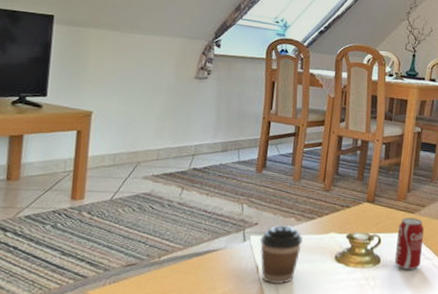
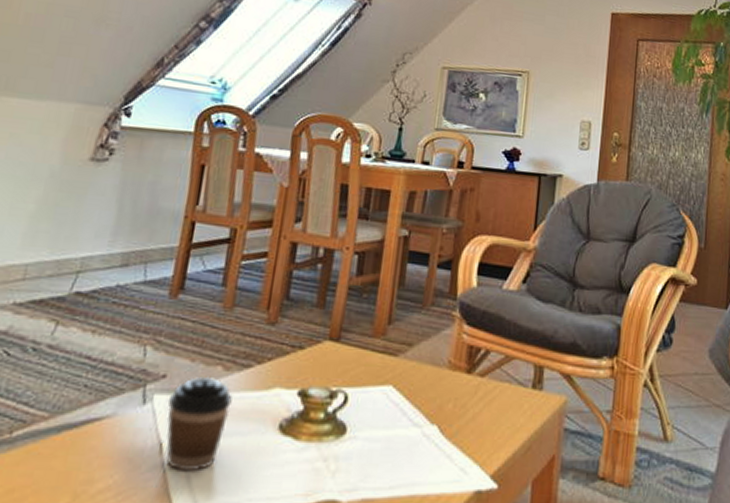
beverage can: present [395,217,424,271] -> none [367,362,411,445]

